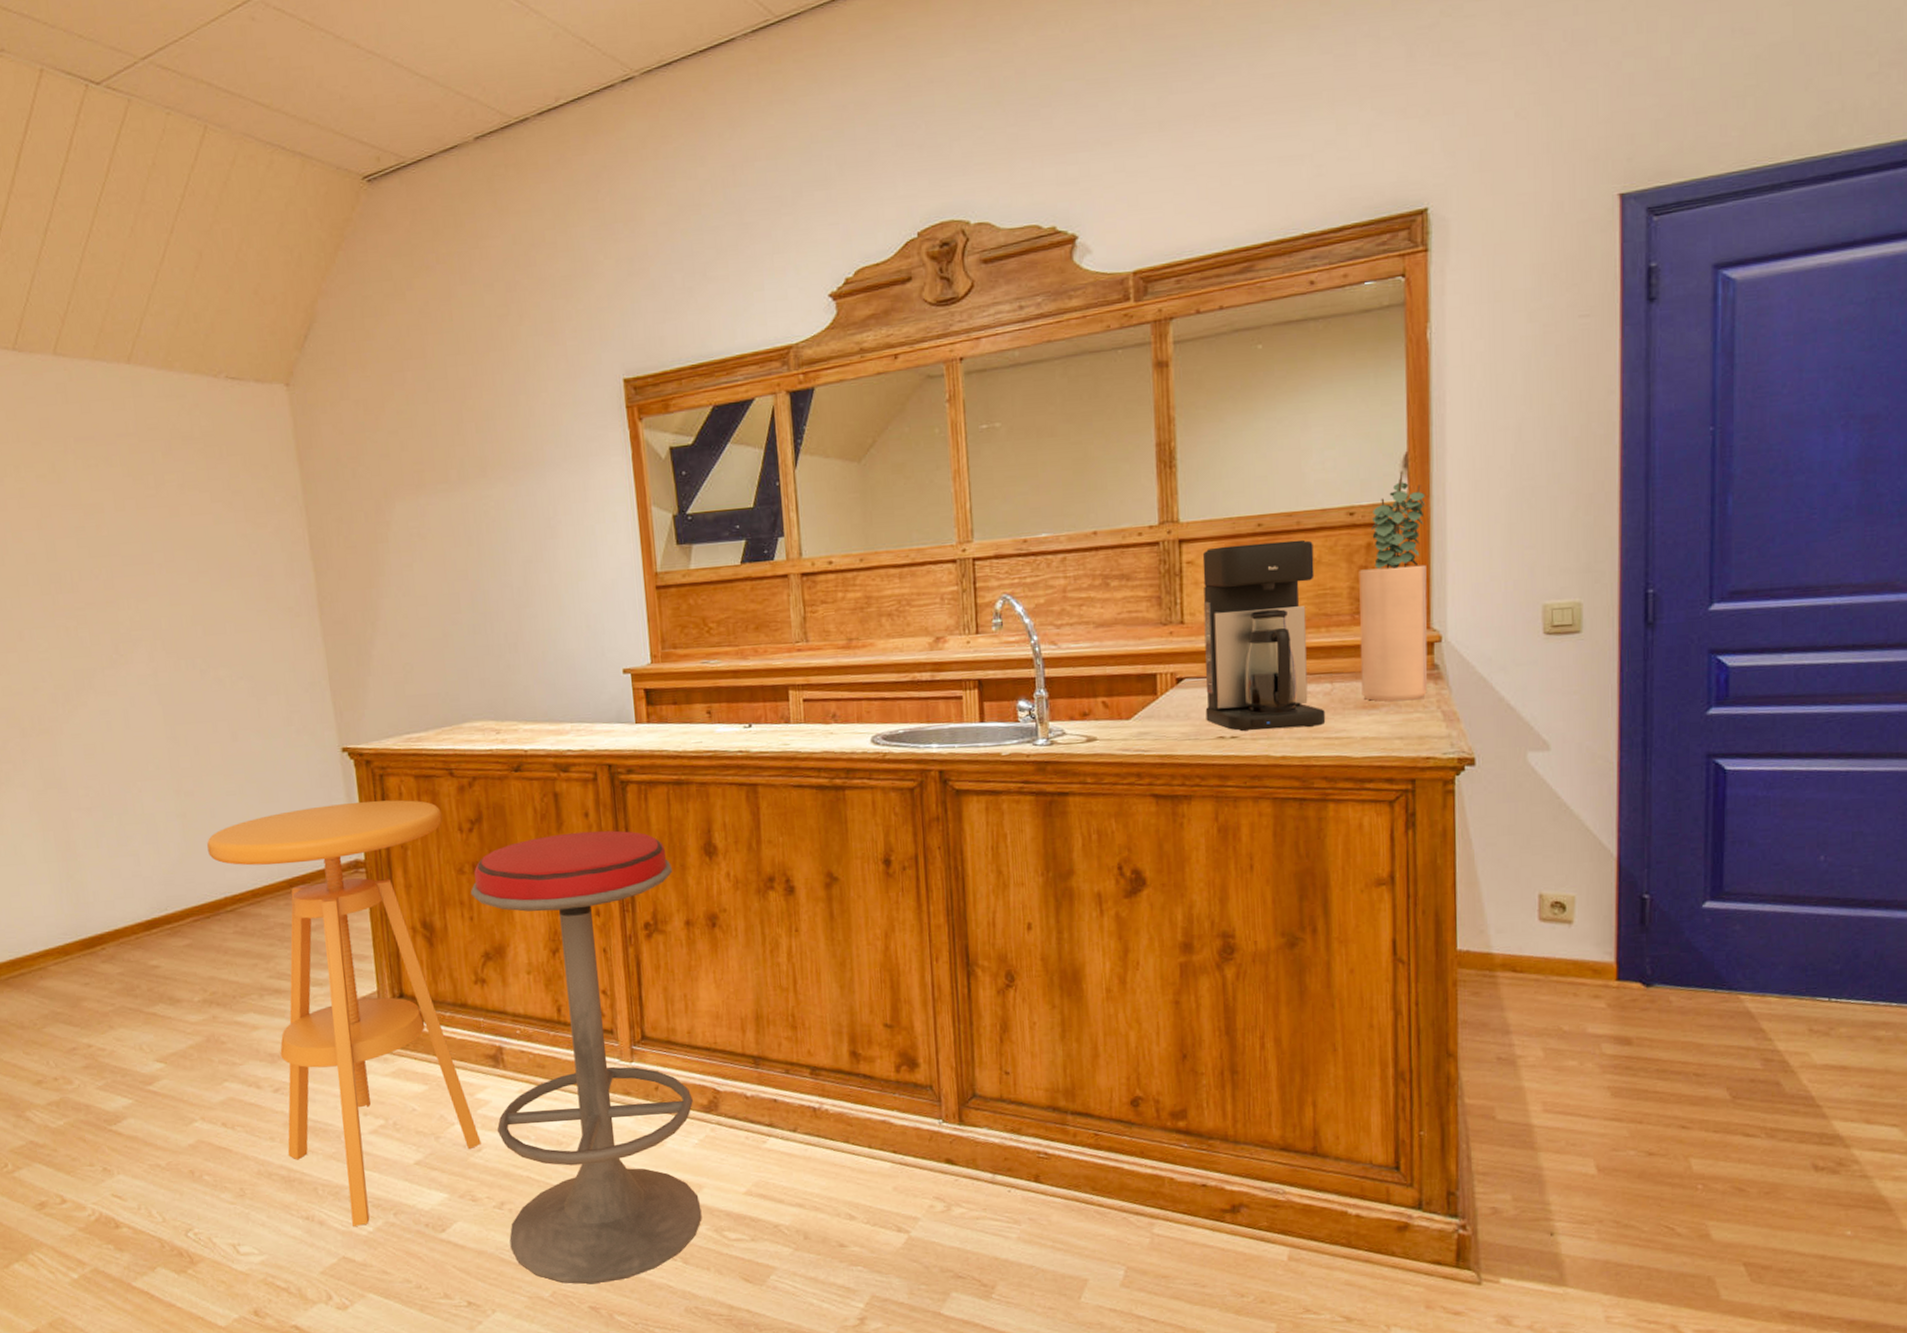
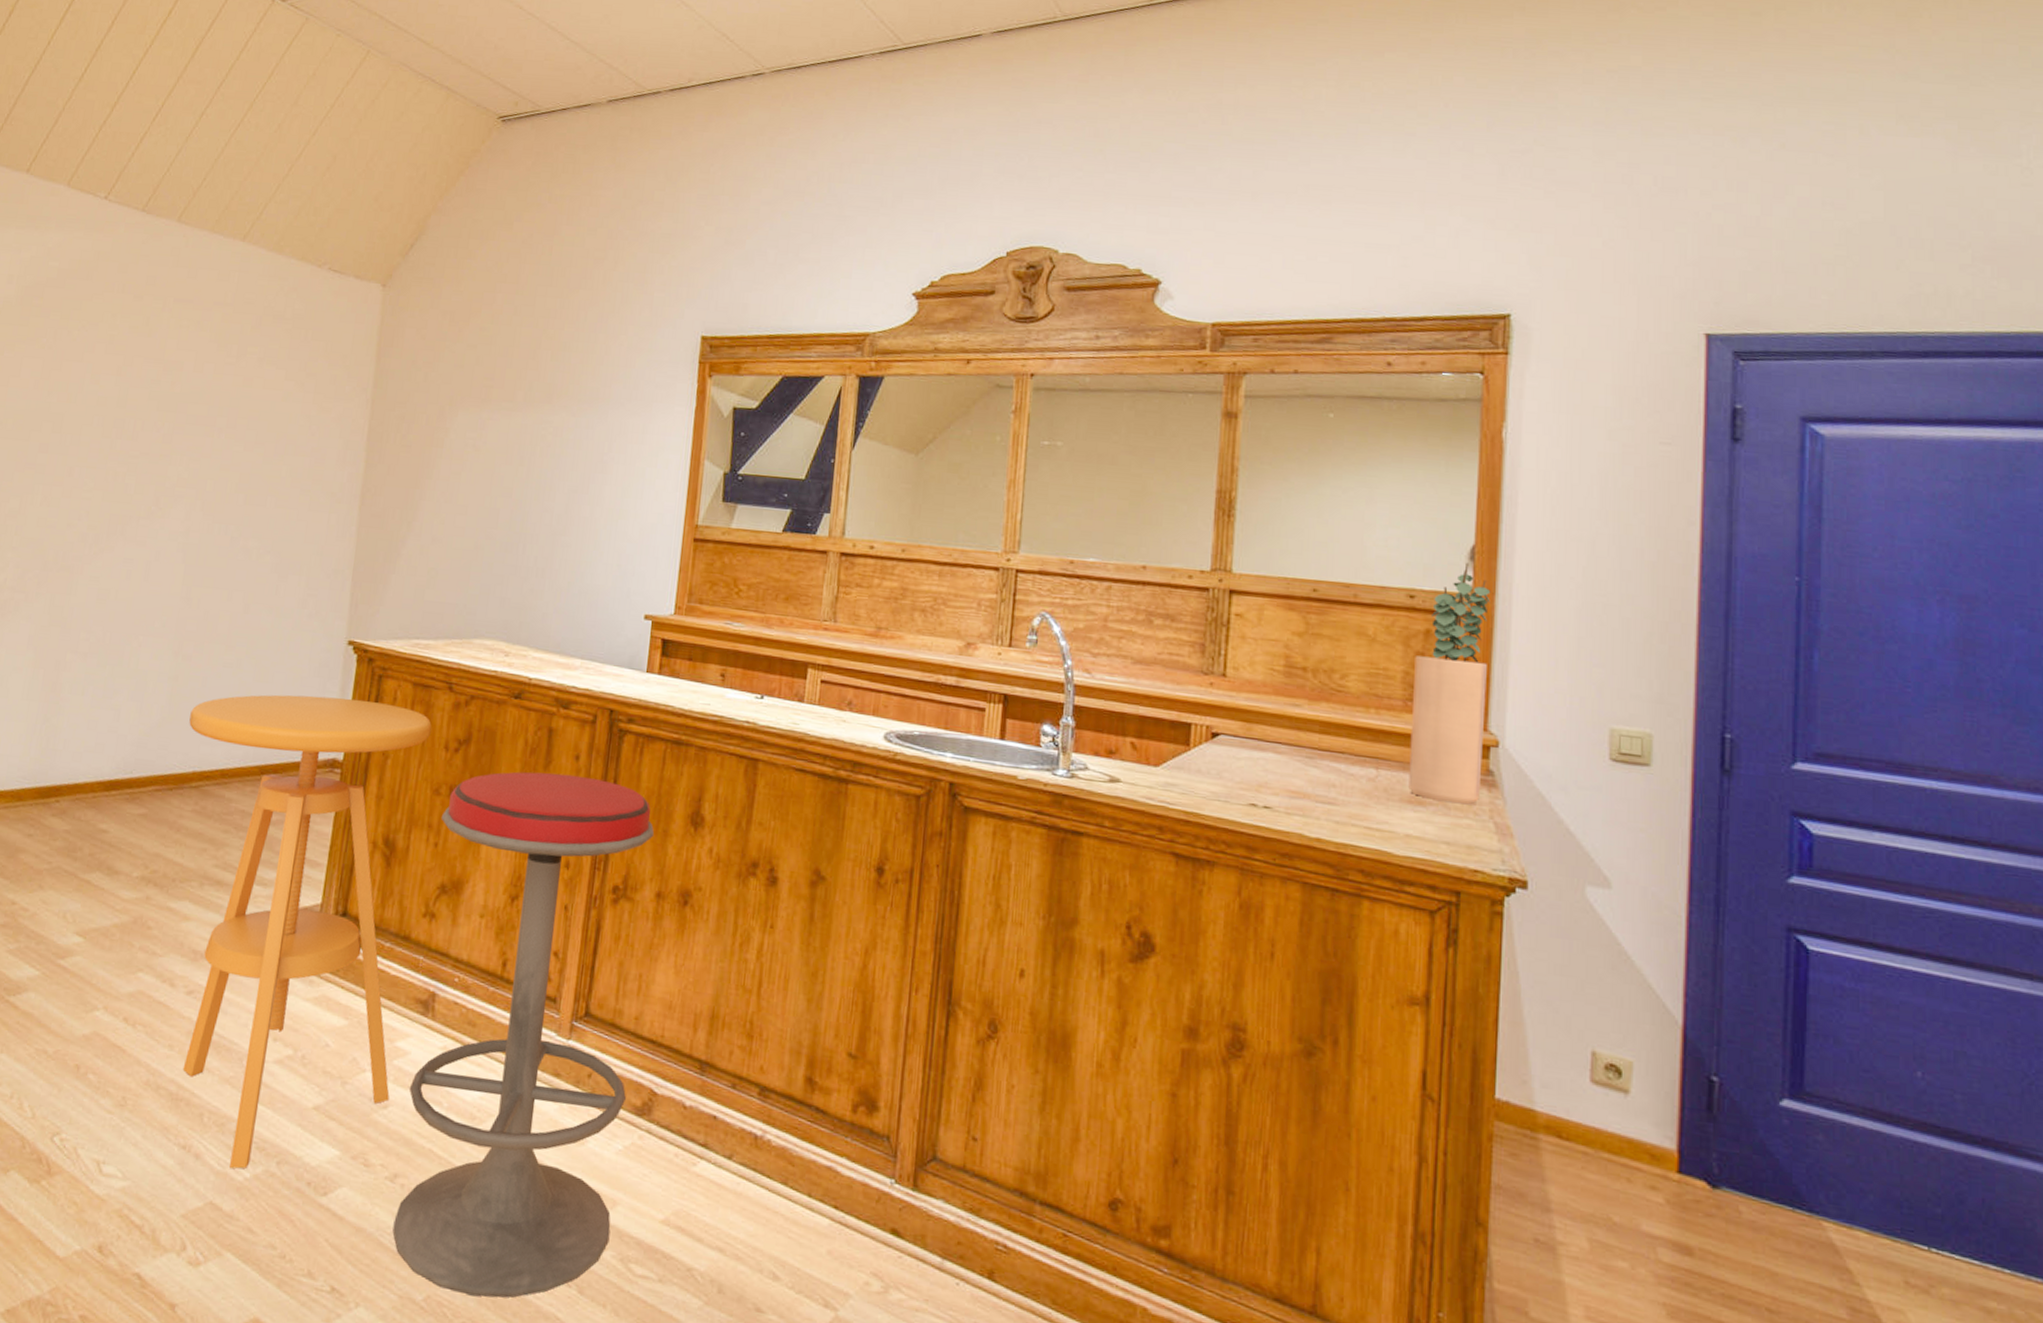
coffee maker: present [1202,539,1326,732] -> none [1239,604,1369,814]

